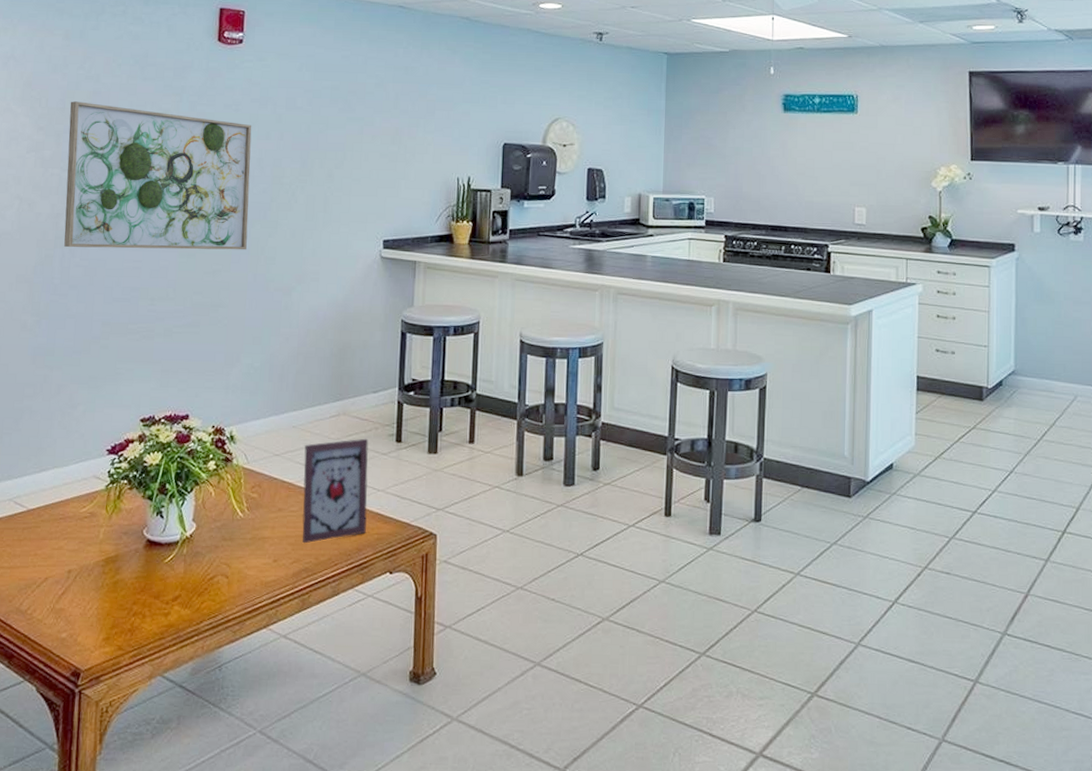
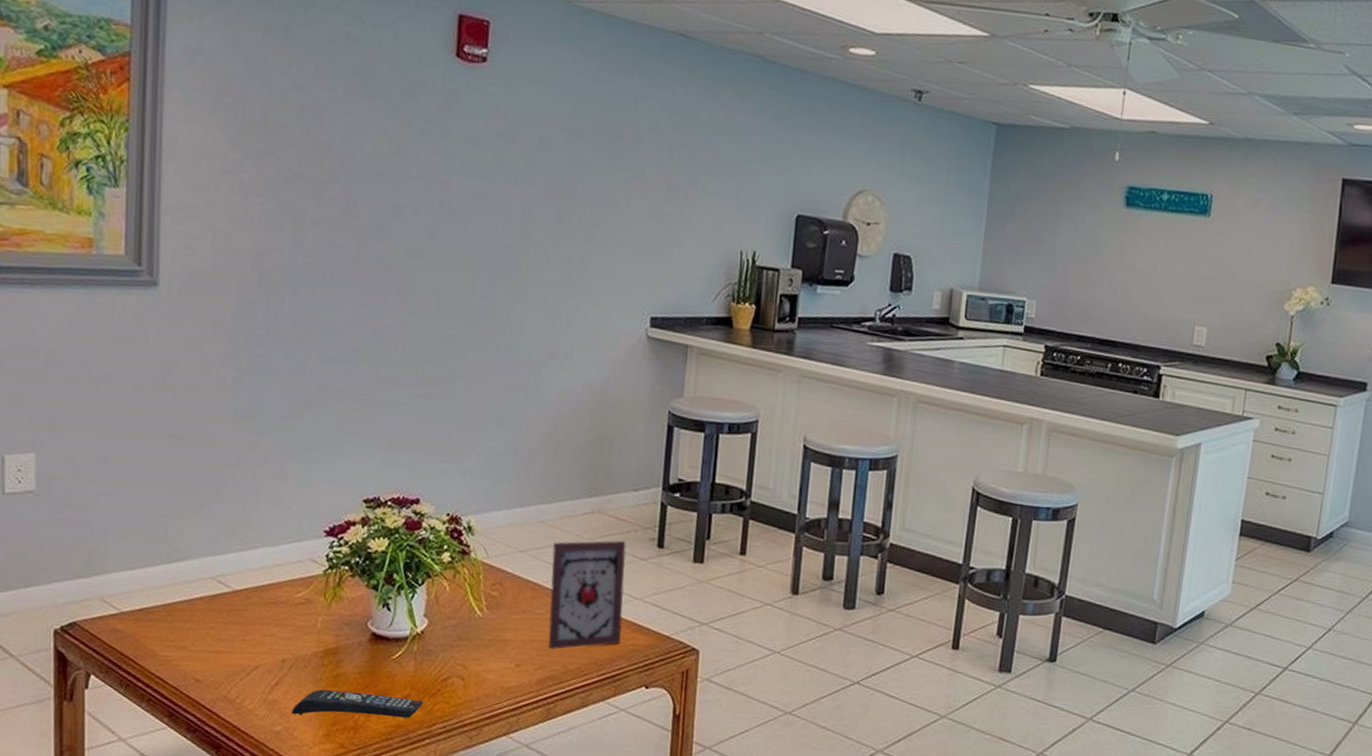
wall art: present [64,101,252,250] -> none [269,115,497,315]
remote control: none [76,595,193,621] -> present [291,689,424,719]

